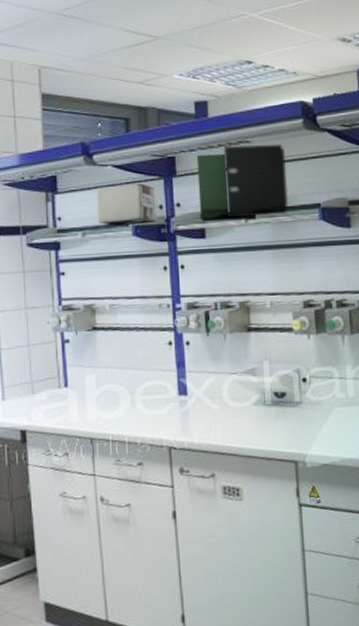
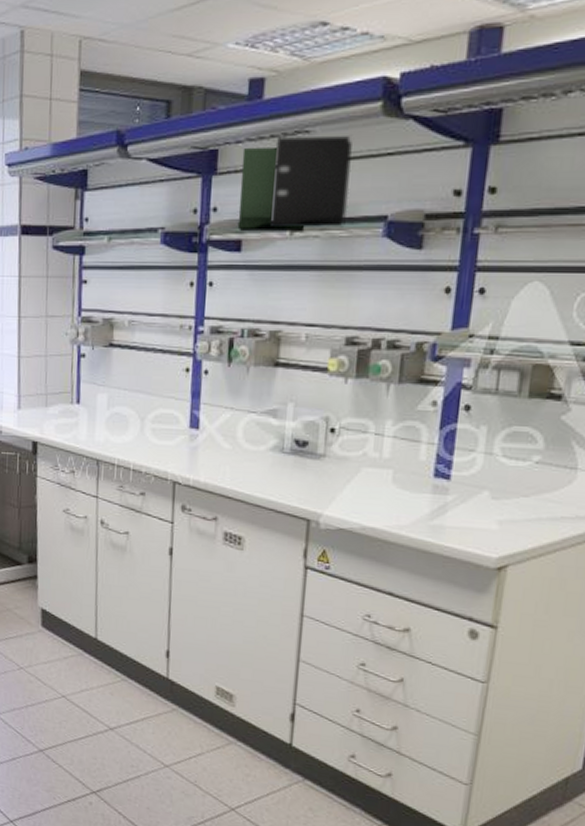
box: present [96,183,157,227] -> none [125,181,193,232]

